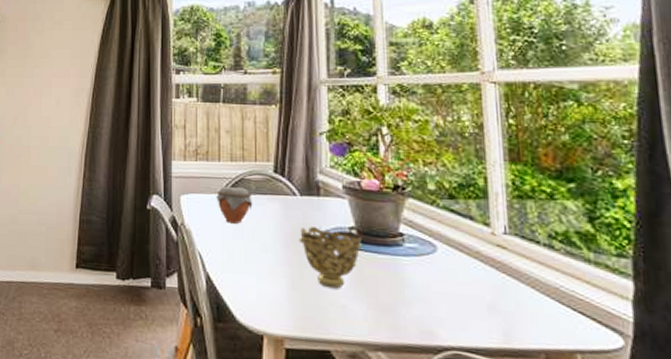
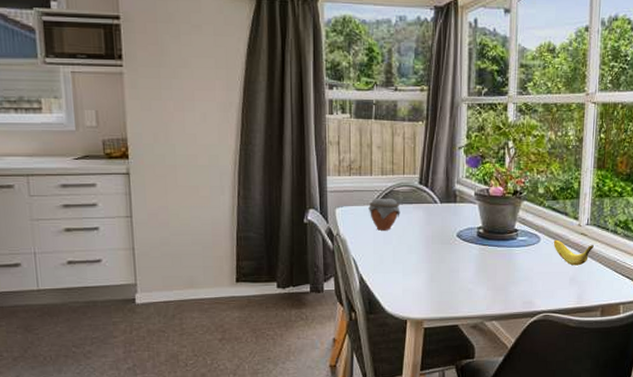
decorative bowl: present [298,227,363,289] -> none [437,229,487,277]
banana: none [456,250,519,289] -> present [553,239,594,266]

